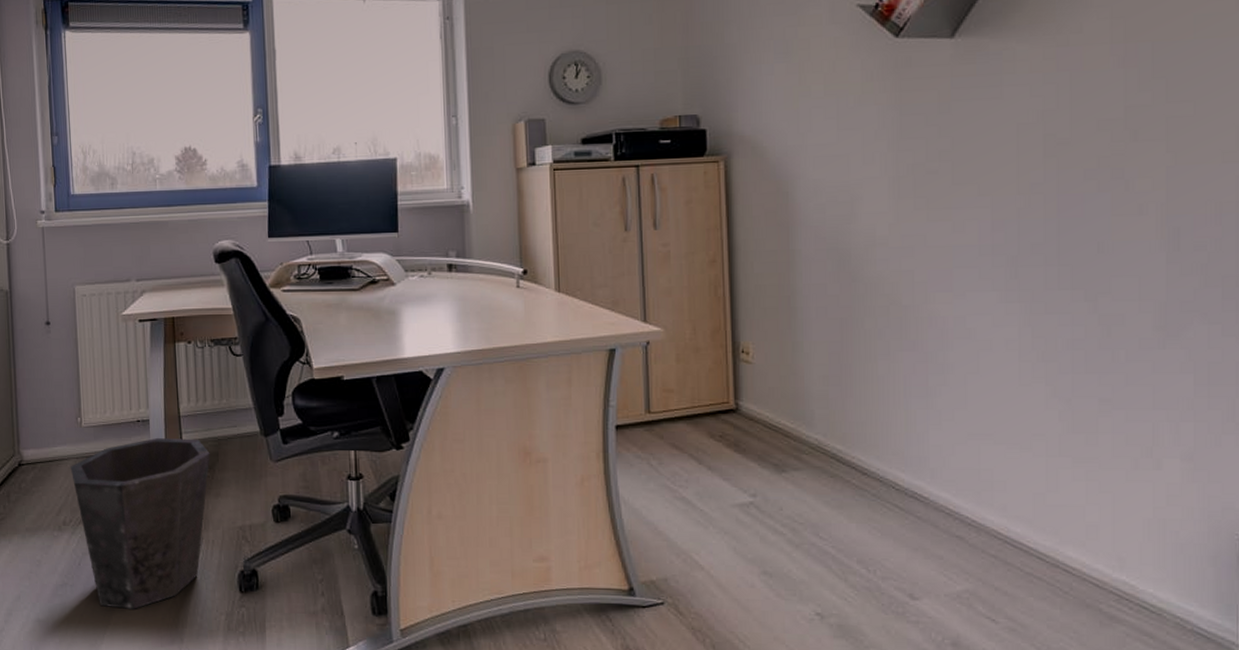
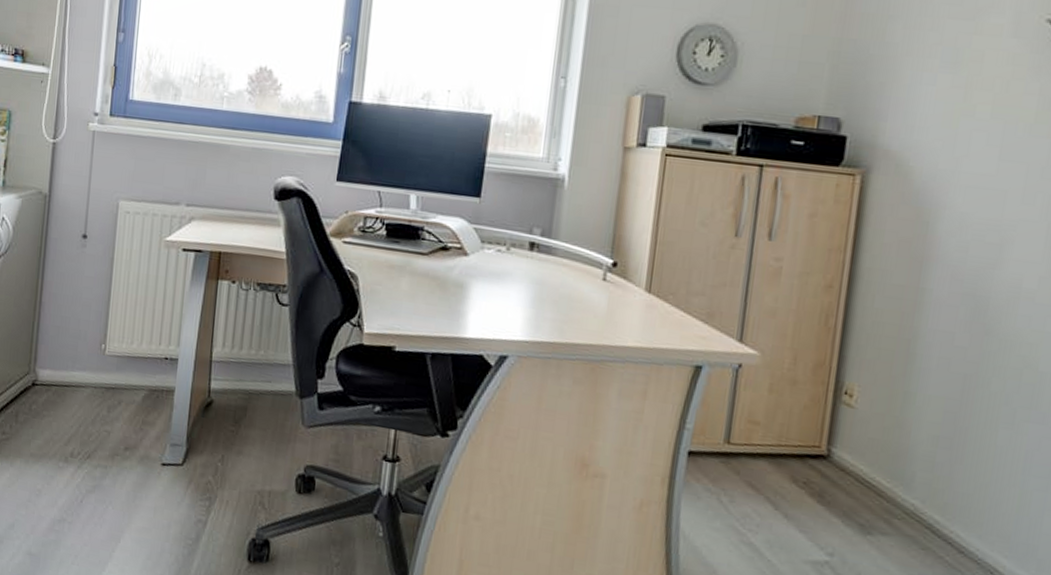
waste bin: present [70,437,210,609] -> none [86,379,238,560]

